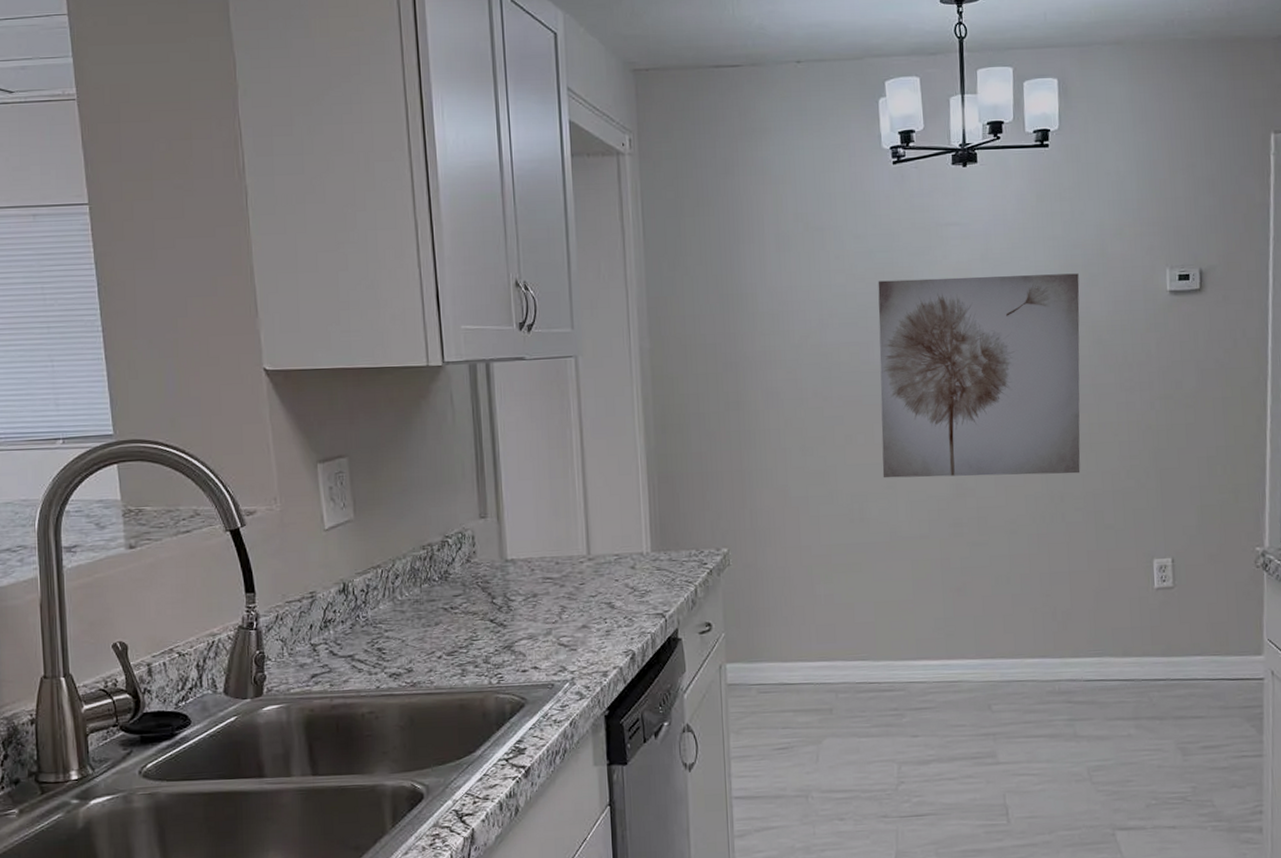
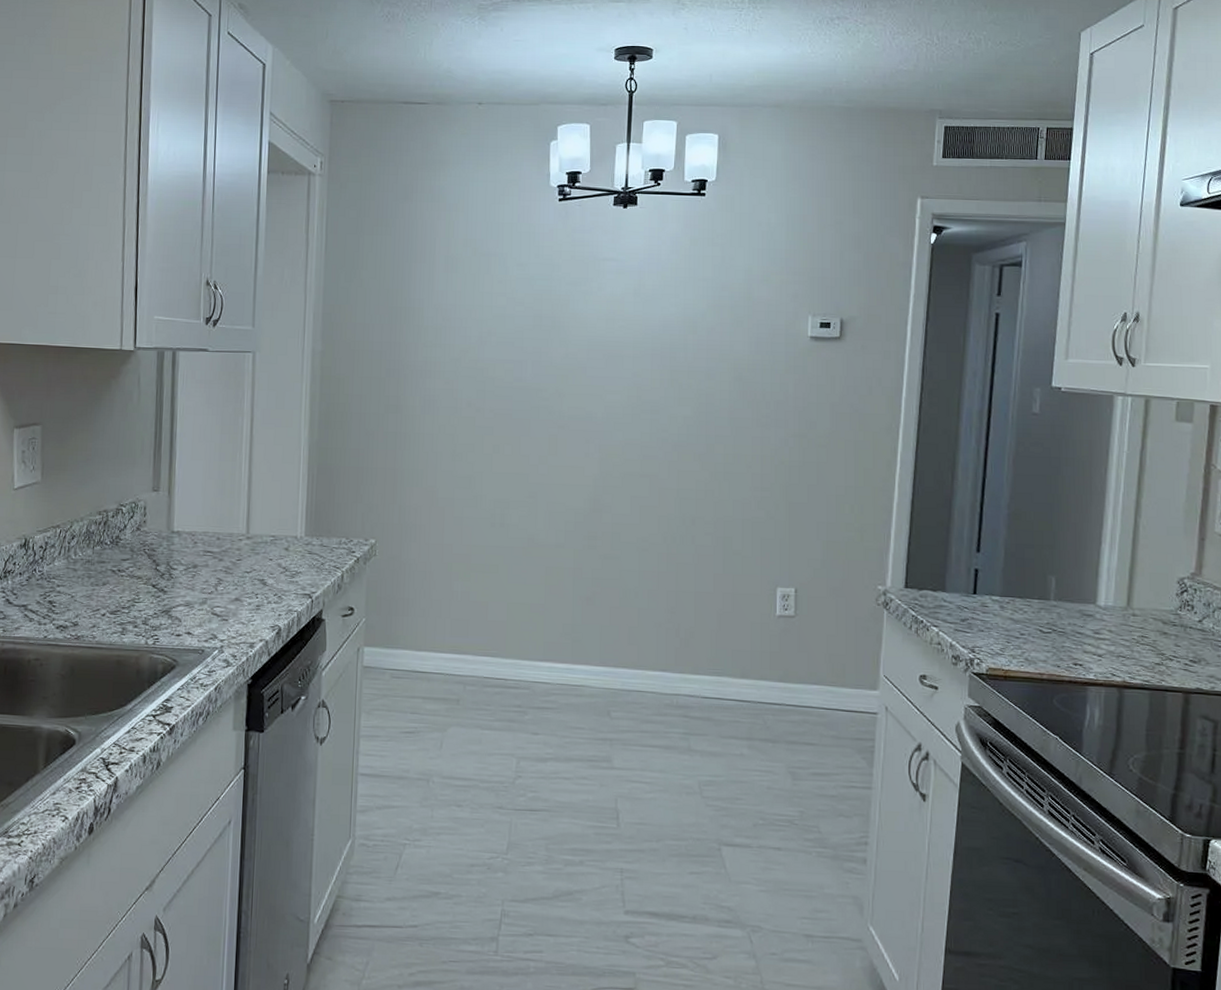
wall art: present [878,273,1081,478] -> none [525,306,725,500]

